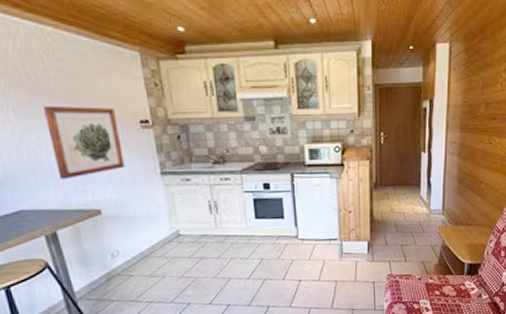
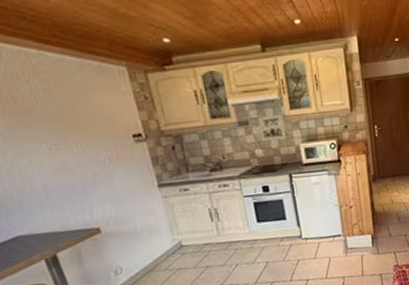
wall art: present [44,105,125,179] -> none [33,125,121,201]

